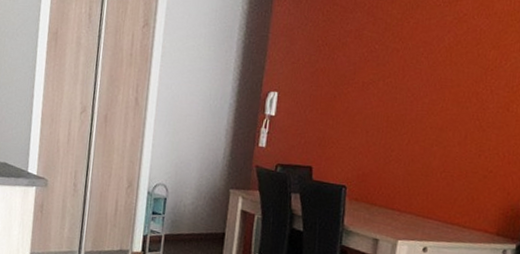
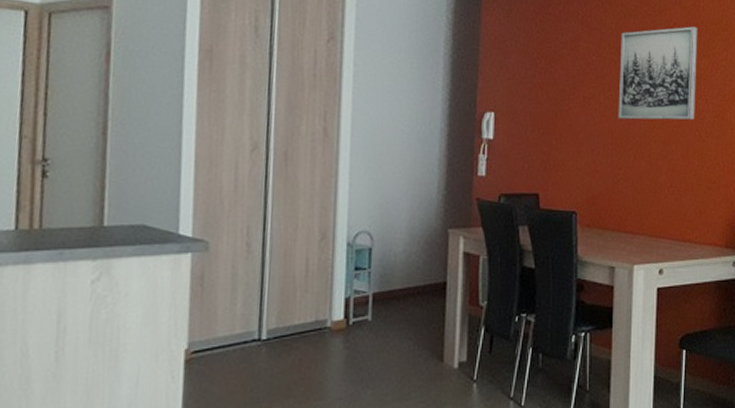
wall art: none [395,17,490,109] -> present [618,26,698,120]

